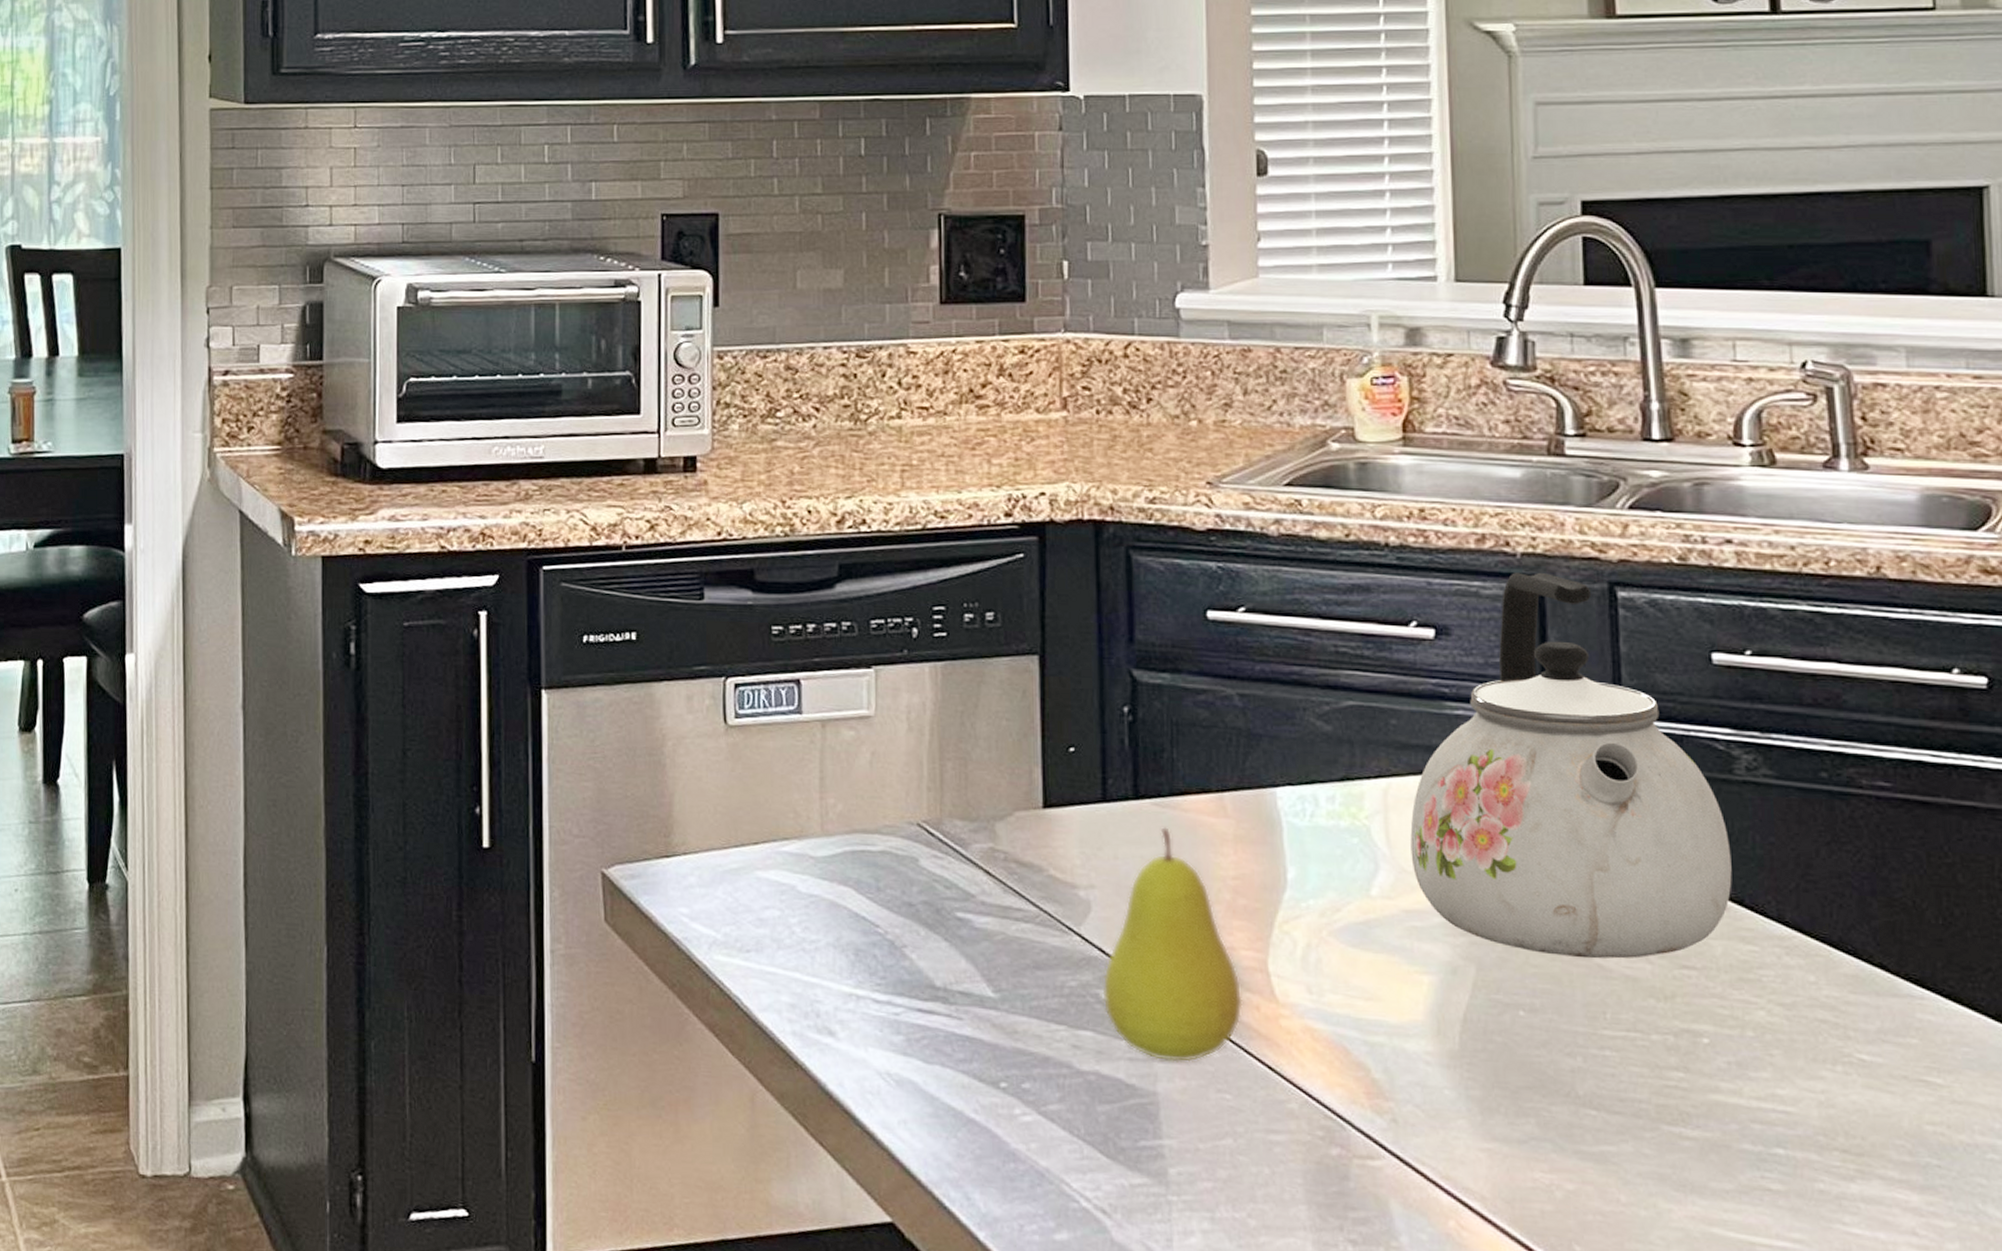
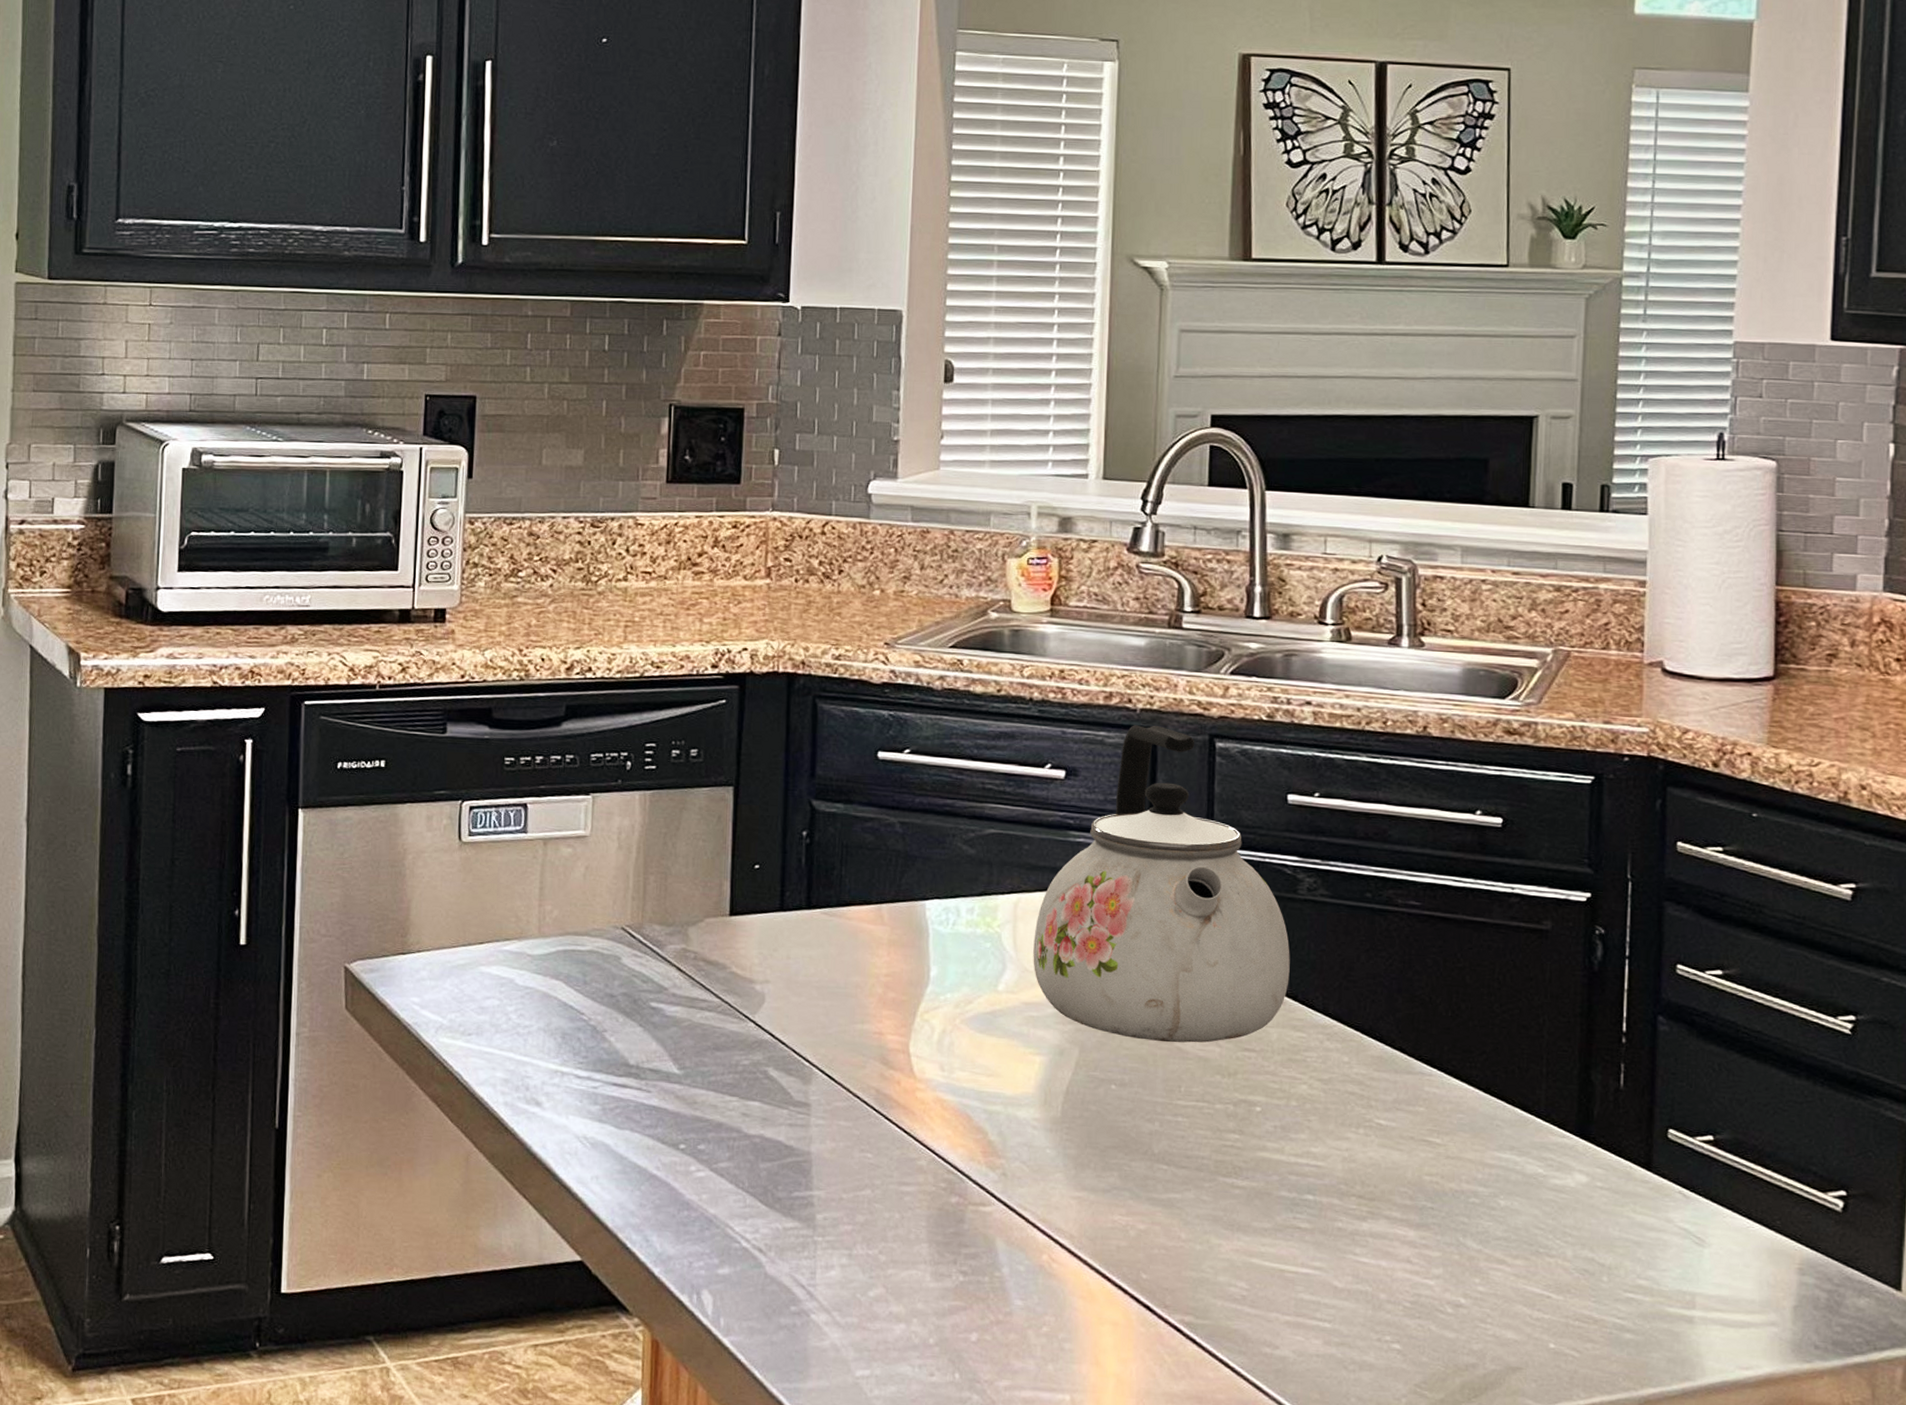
fruit: present [1102,827,1243,1063] -> none [770,933,887,1128]

